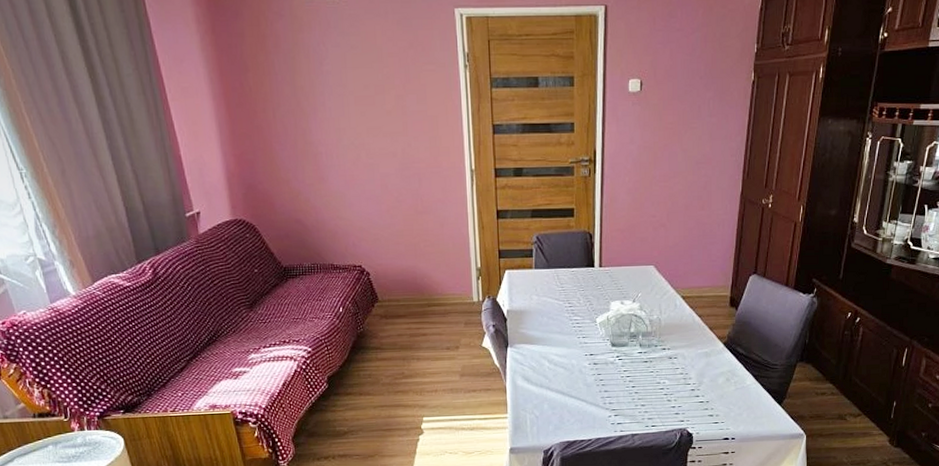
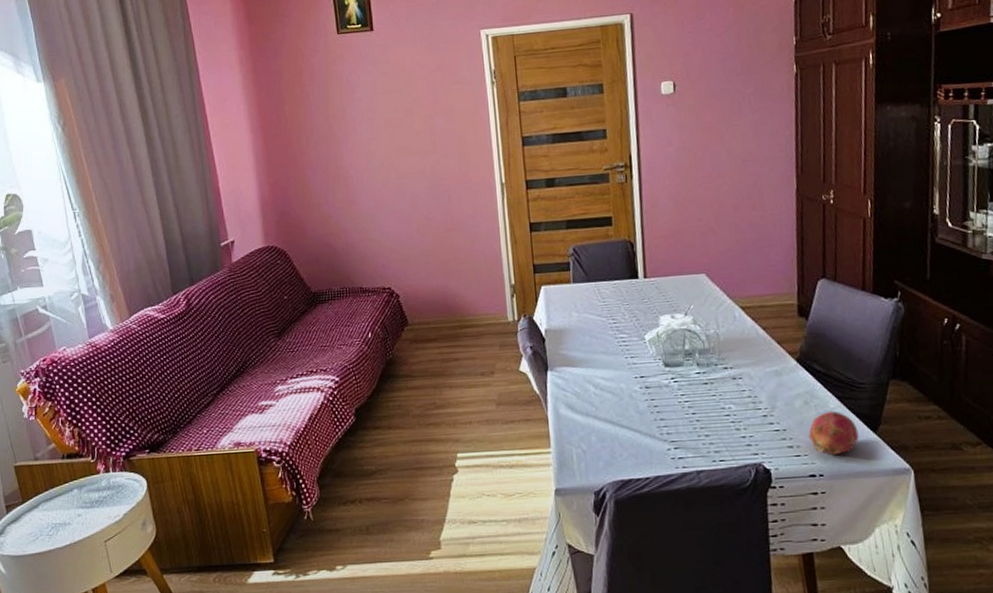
fruit: none [727,386,767,423] -> present [809,410,859,456]

